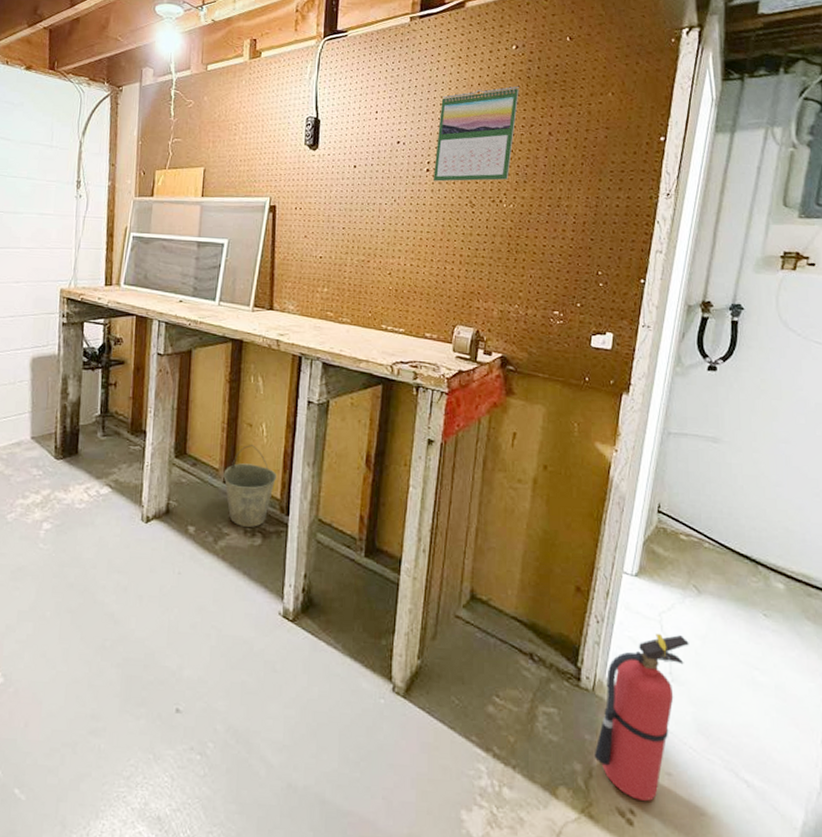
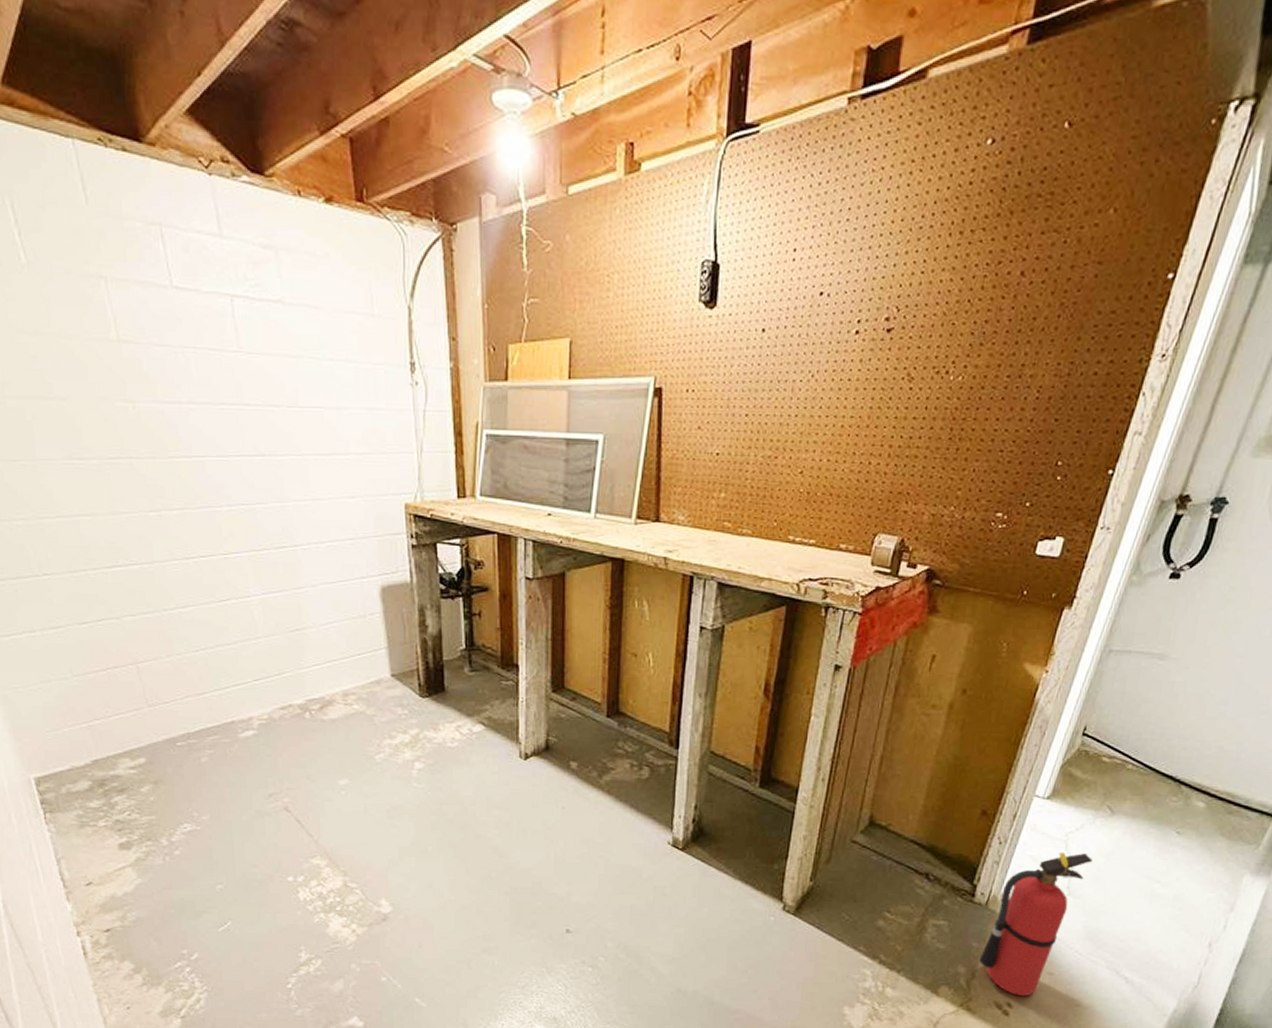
bucket: present [223,445,278,527] -> none [606,676,666,761]
calendar: present [434,86,519,182] -> none [864,204,990,348]

